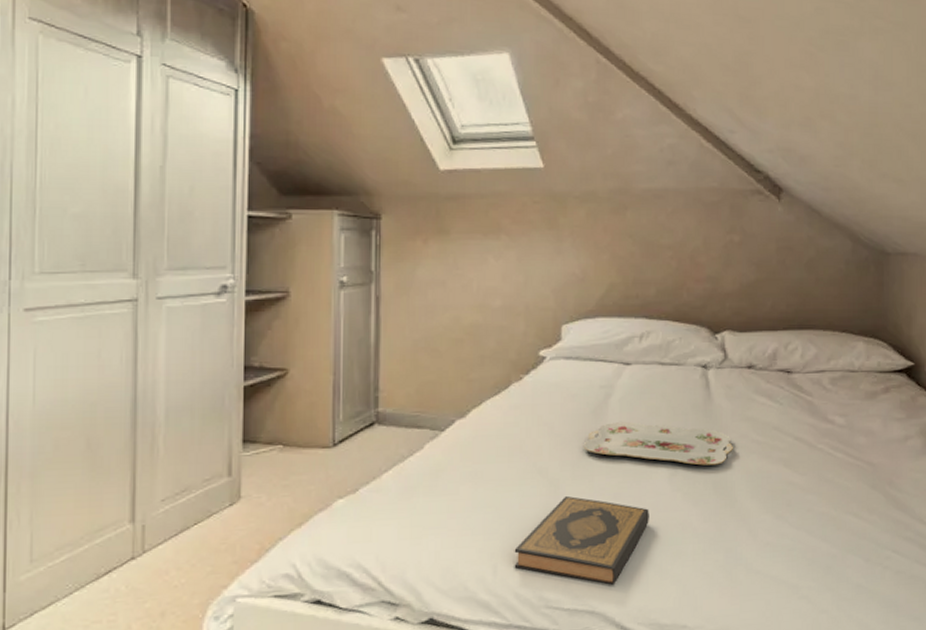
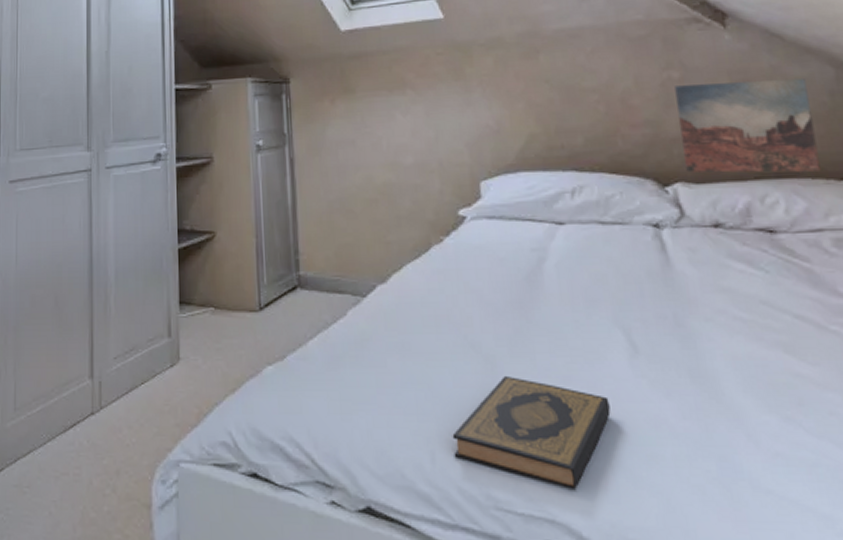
serving tray: present [583,422,733,466] -> none [518,291,709,347]
wall art: none [733,248,831,325] -> present [674,79,821,173]

